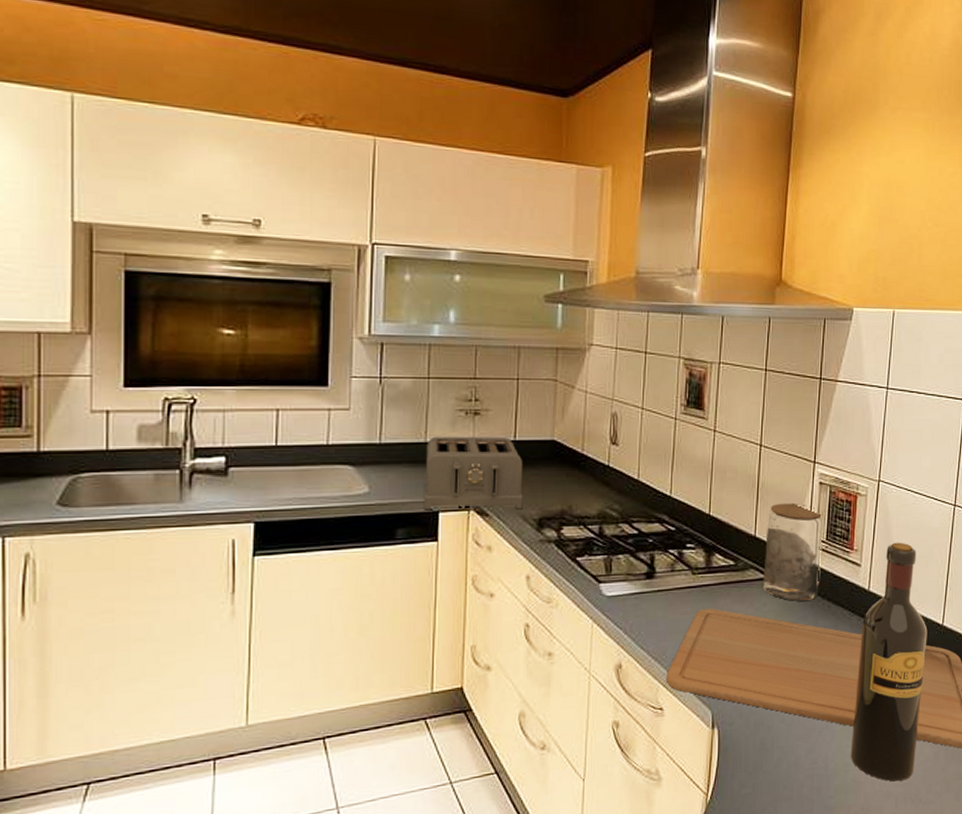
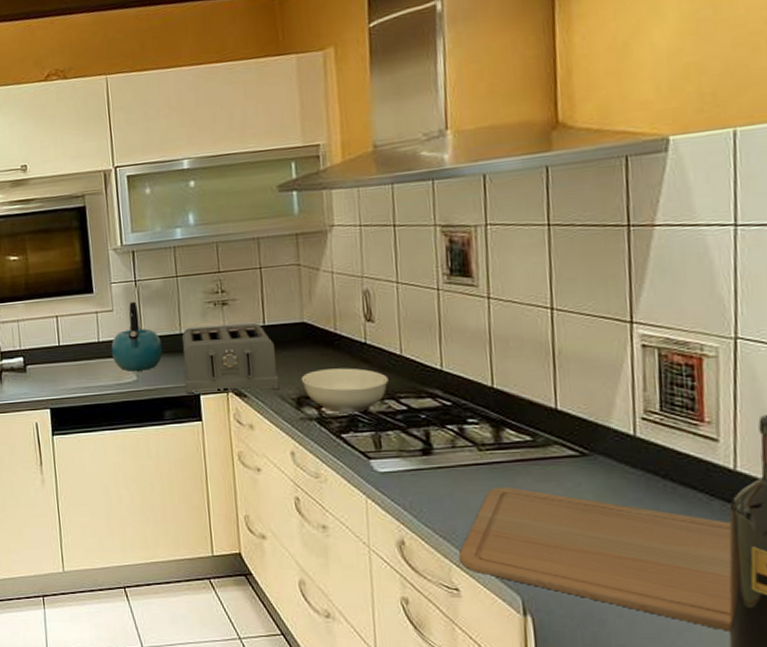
kettle: none [341,401,404,482] -> present [111,301,163,371]
bowl: none [544,490,625,537] -> present [301,368,389,414]
jar: present [763,503,825,601] -> none [570,370,657,481]

